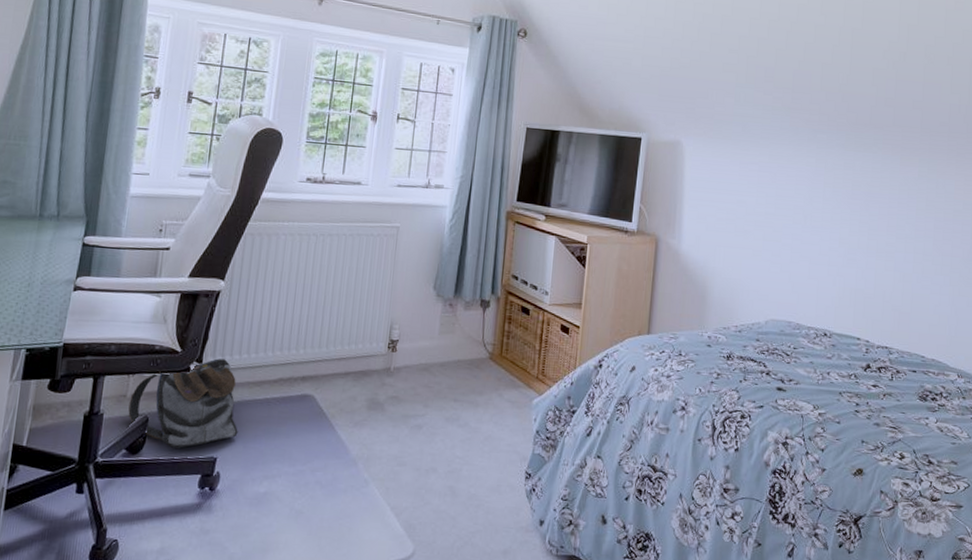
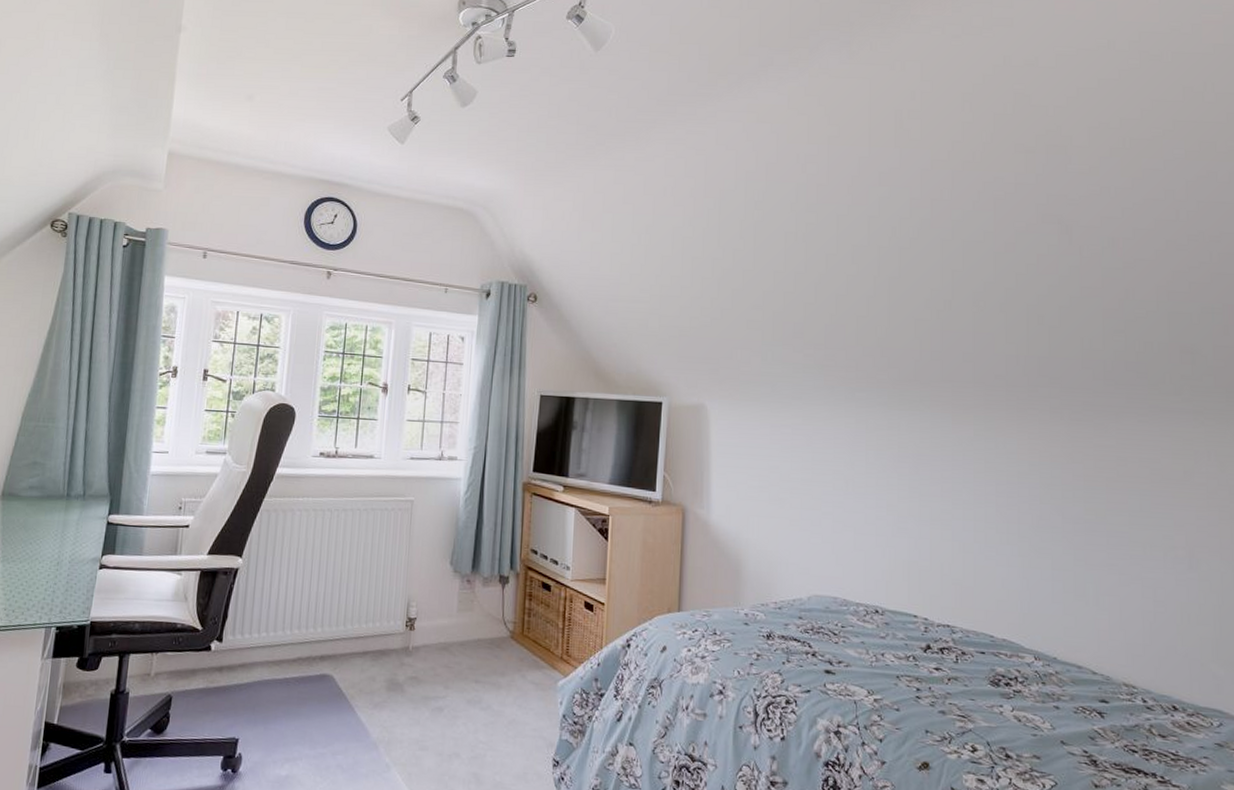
backpack: present [128,358,238,448] -> none [152,637,259,729]

